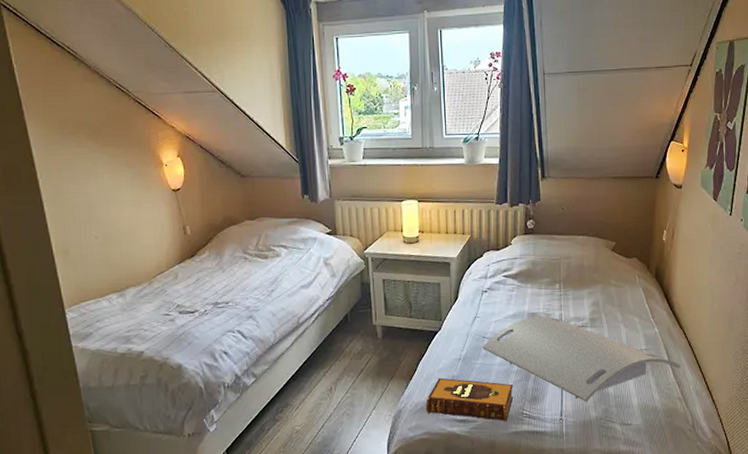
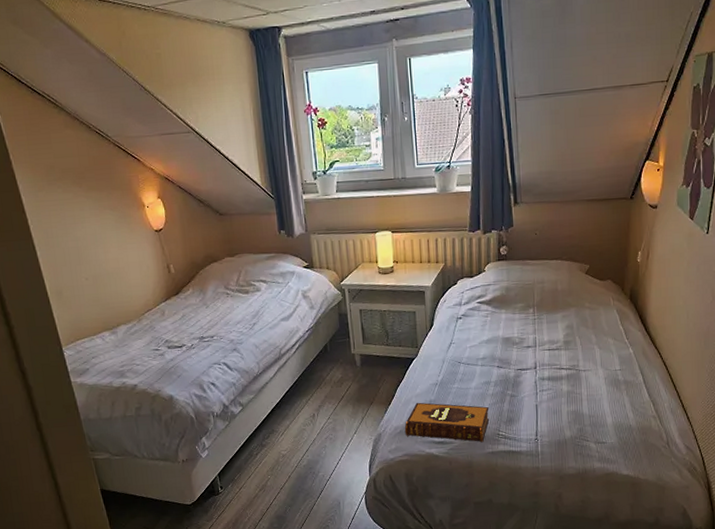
serving tray: present [482,316,681,402] -> none [458,340,655,422]

